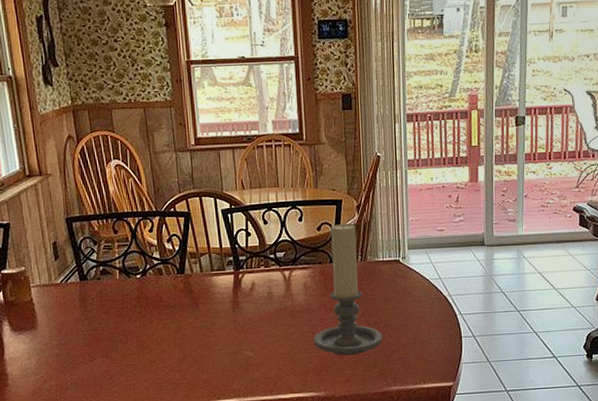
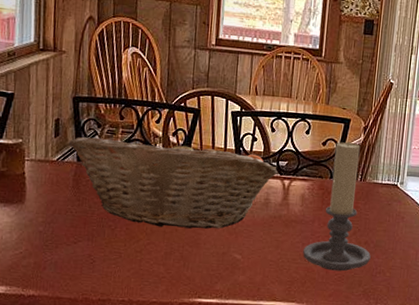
fruit basket: none [68,242,276,335] -> present [68,137,277,229]

